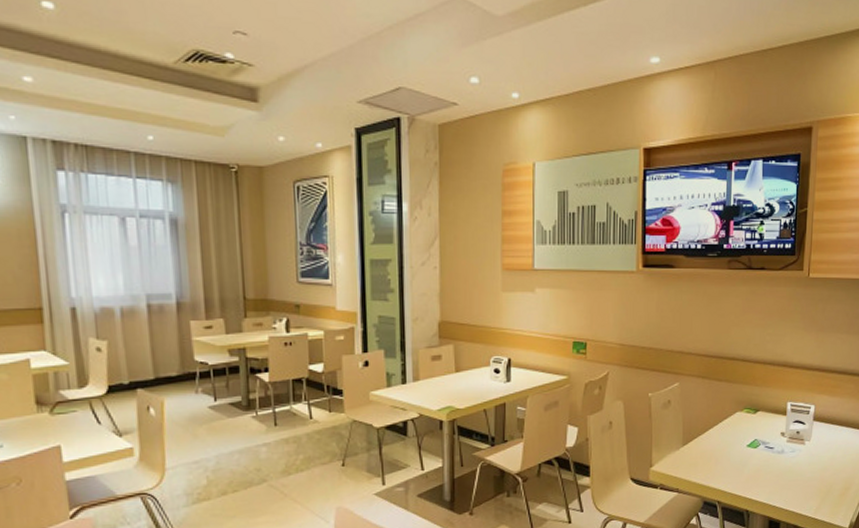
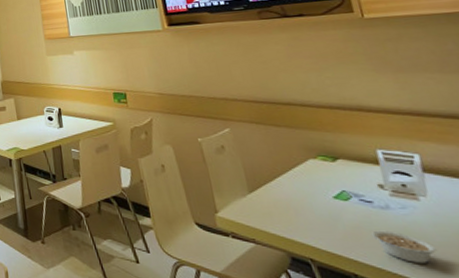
legume: none [767,471,805,496] -> present [372,230,437,263]

